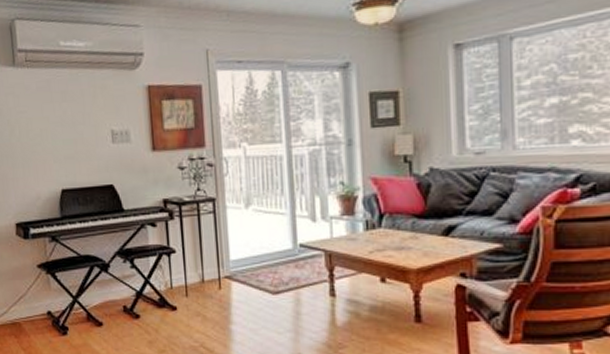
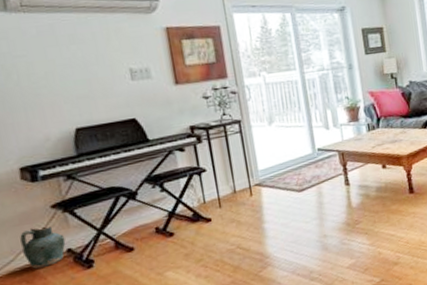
ceramic jug: none [12,284,47,325] -> present [20,226,66,269]

